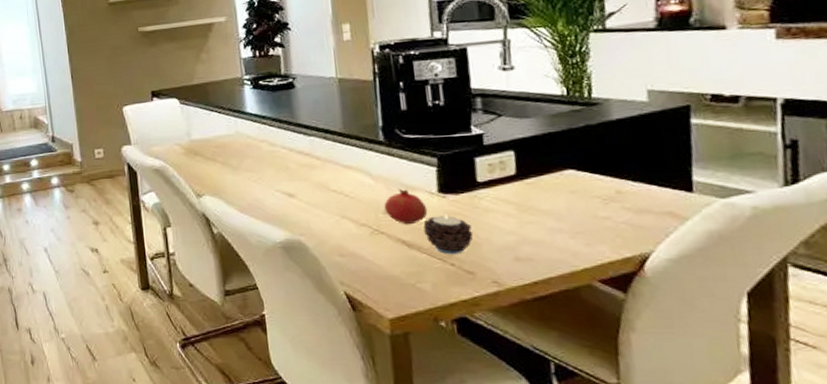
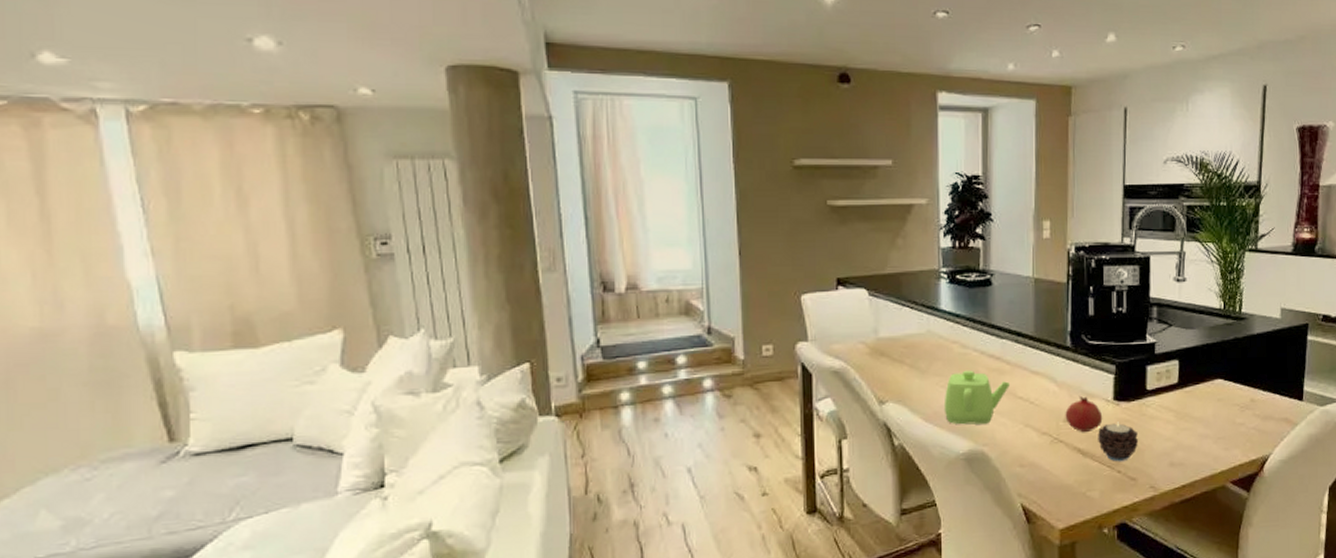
teapot: none [257,165,322,216] -> present [943,370,1010,425]

